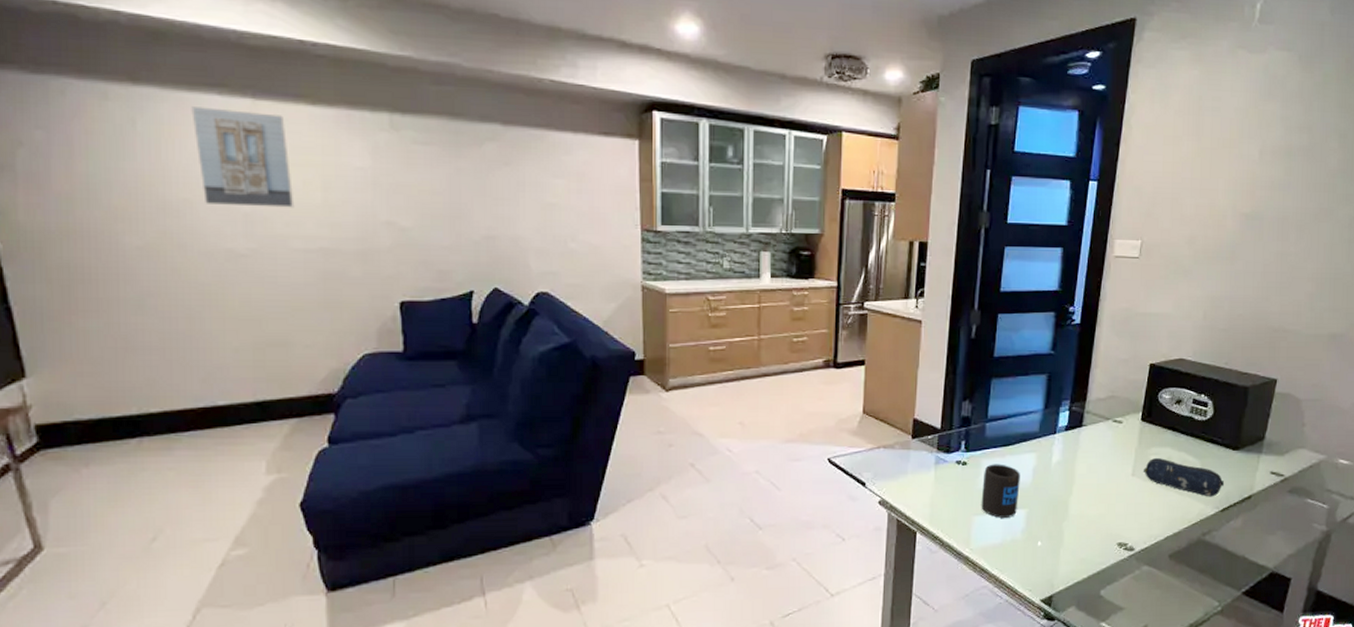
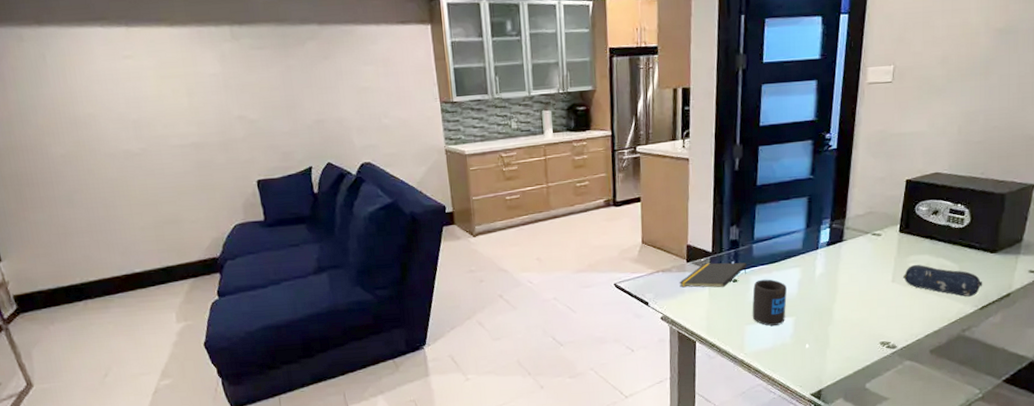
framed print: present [191,106,295,208] -> none [83,37,169,116]
notepad: none [902,441,978,471] -> present [679,262,747,288]

